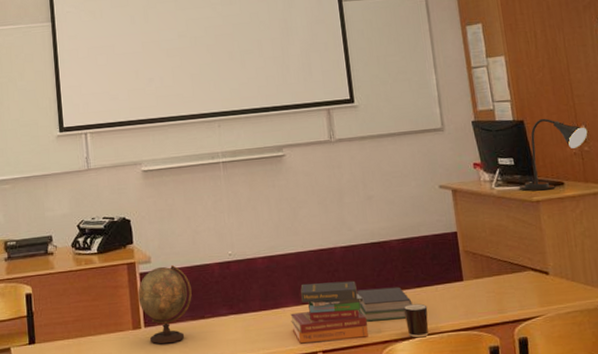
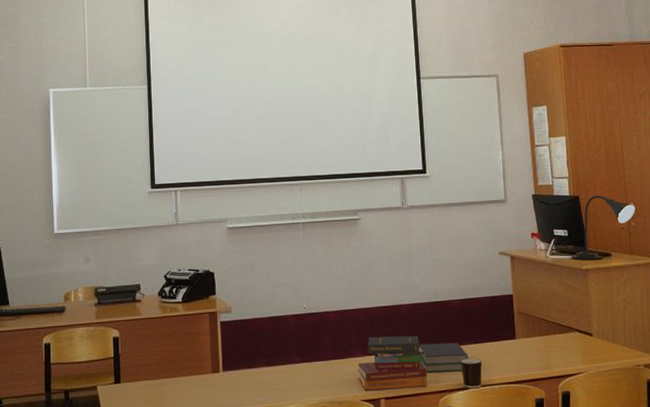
globe: present [138,264,192,344] -> none [218,315,268,387]

